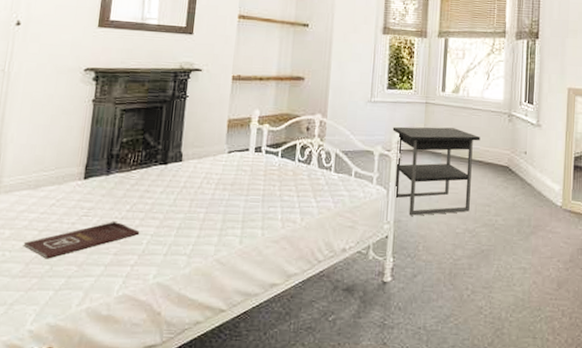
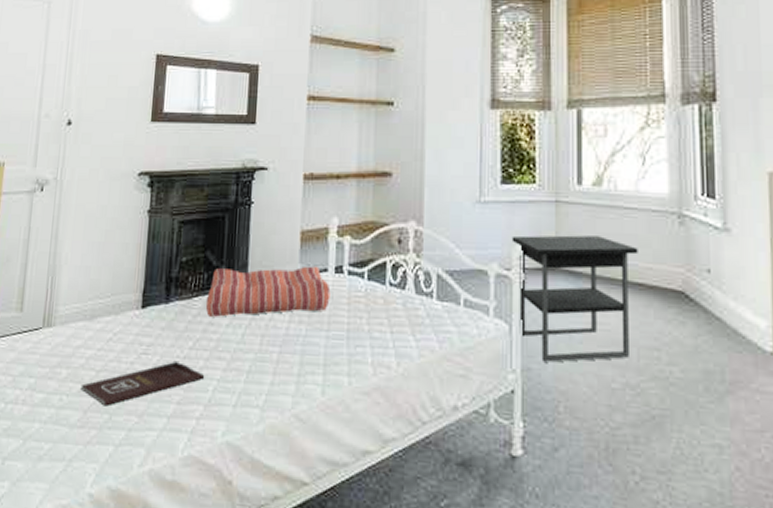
seat cushion: none [143,146,251,186] -> present [206,266,331,317]

